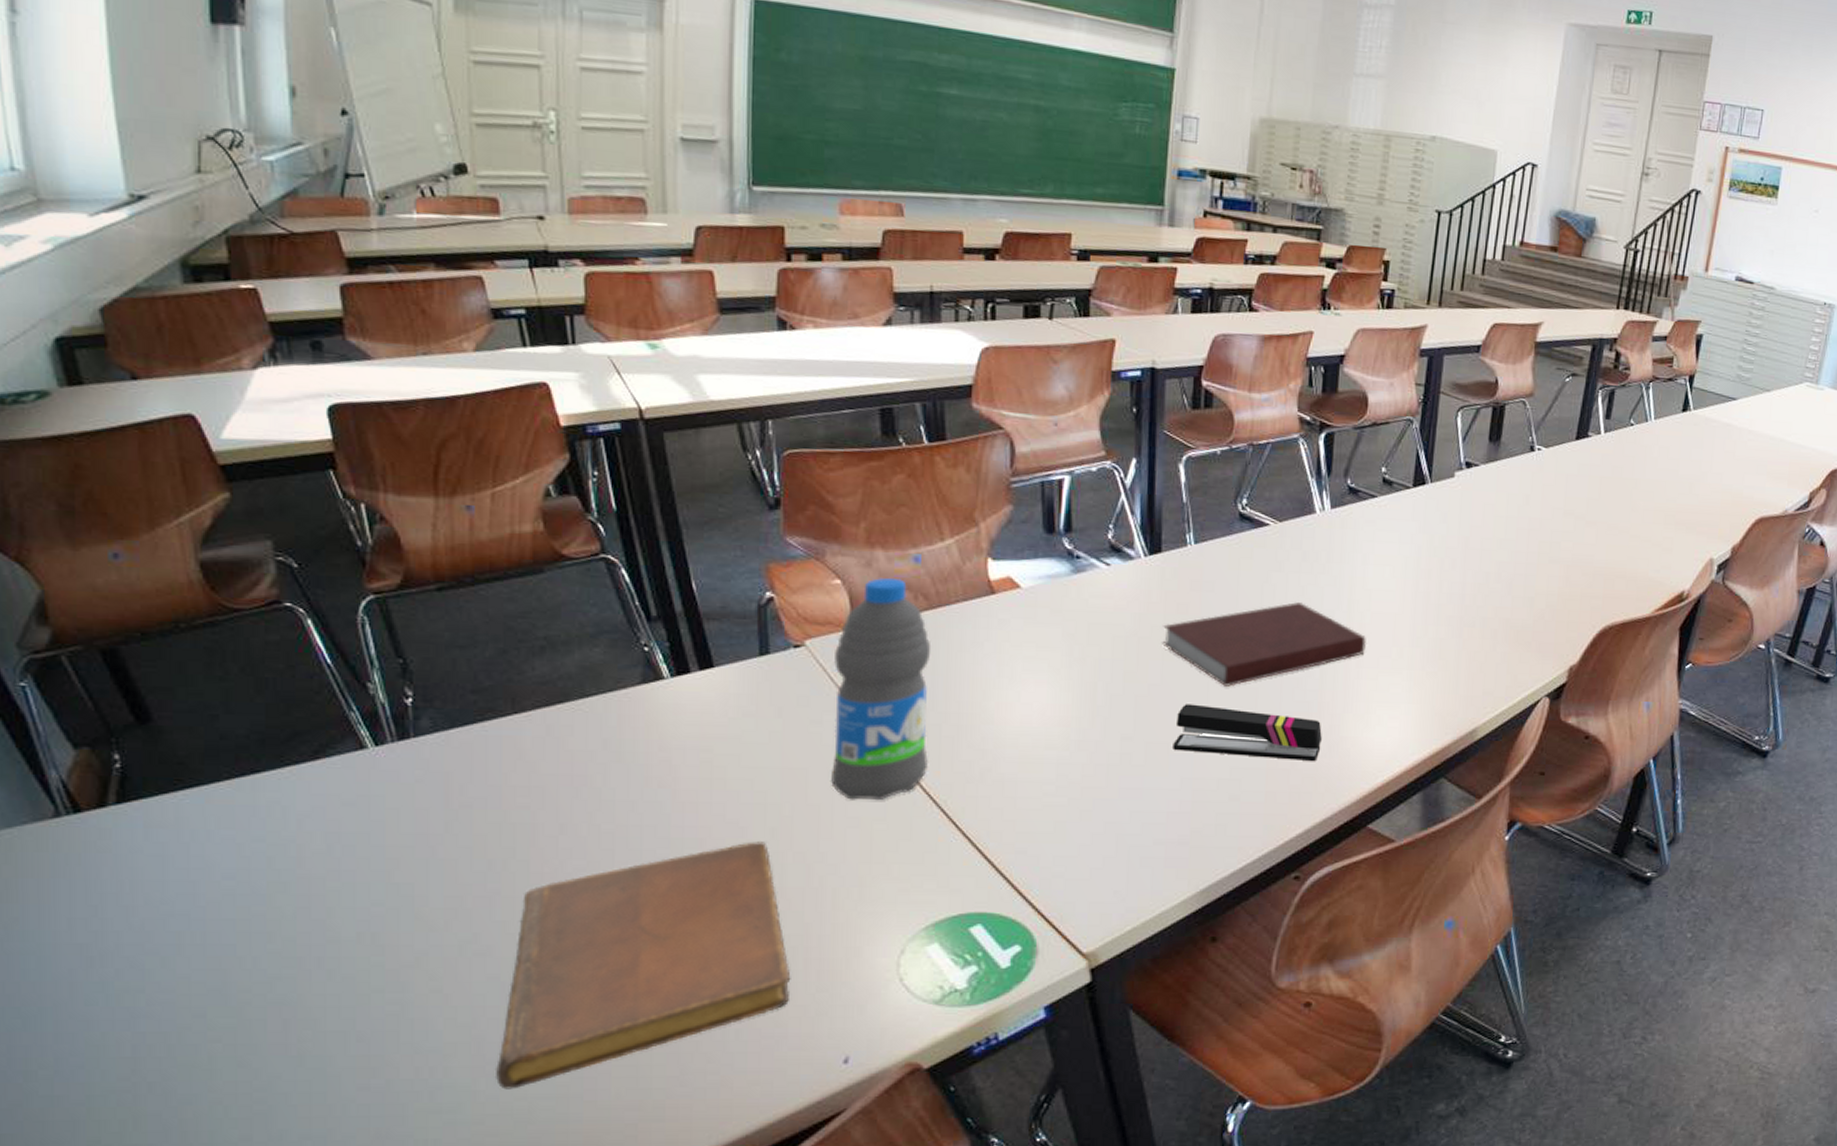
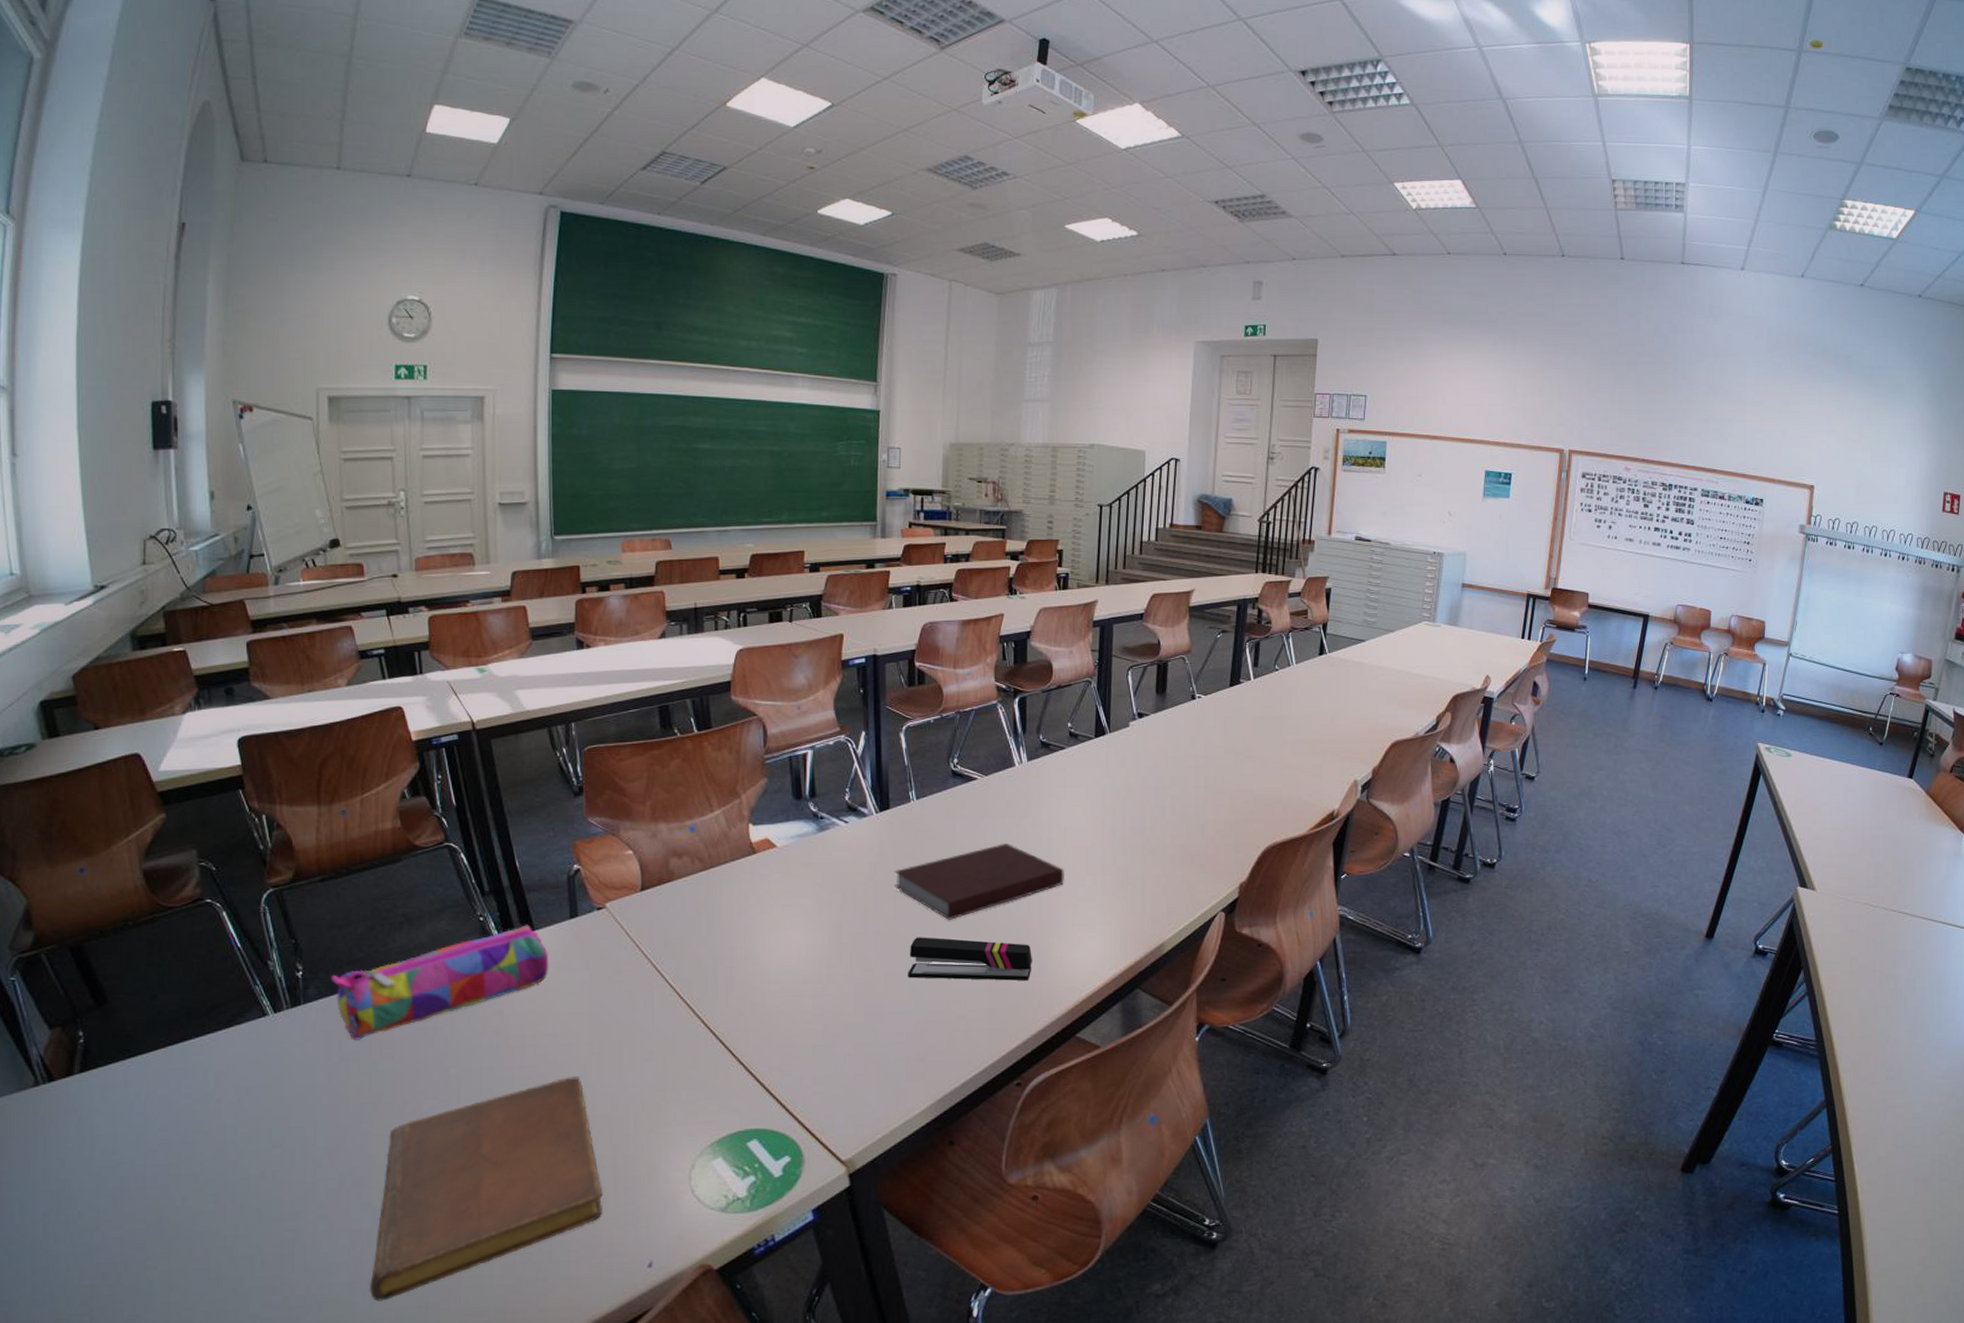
pencil case: none [450,659,732,785] -> present [331,925,549,1040]
water bottle: present [830,578,932,801] -> none [629,846,709,1037]

